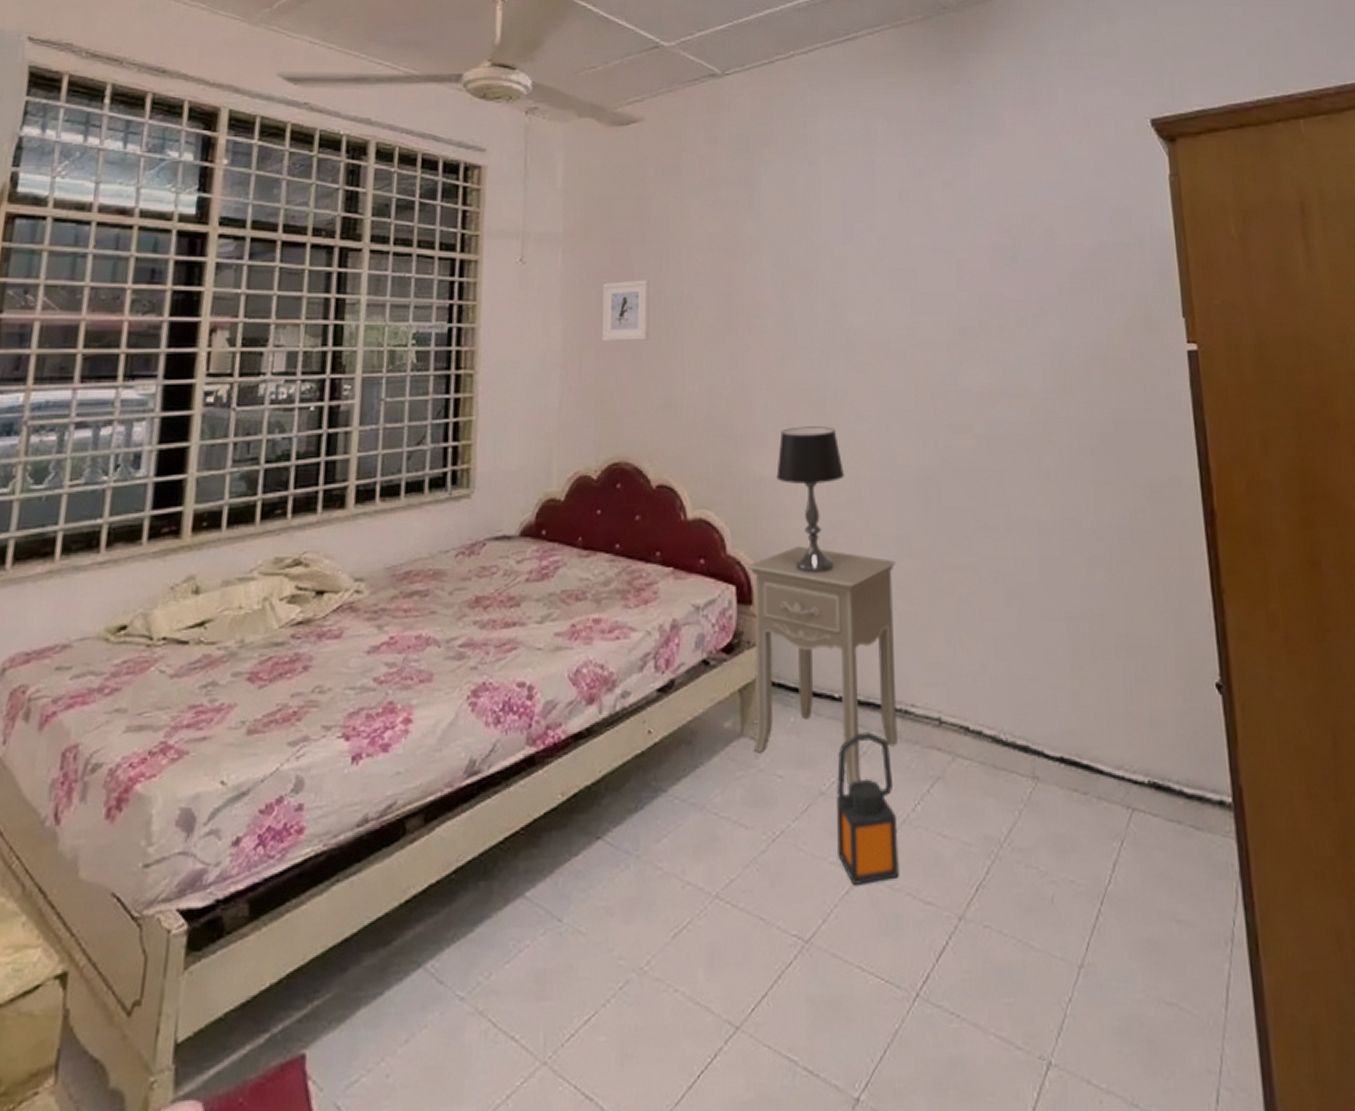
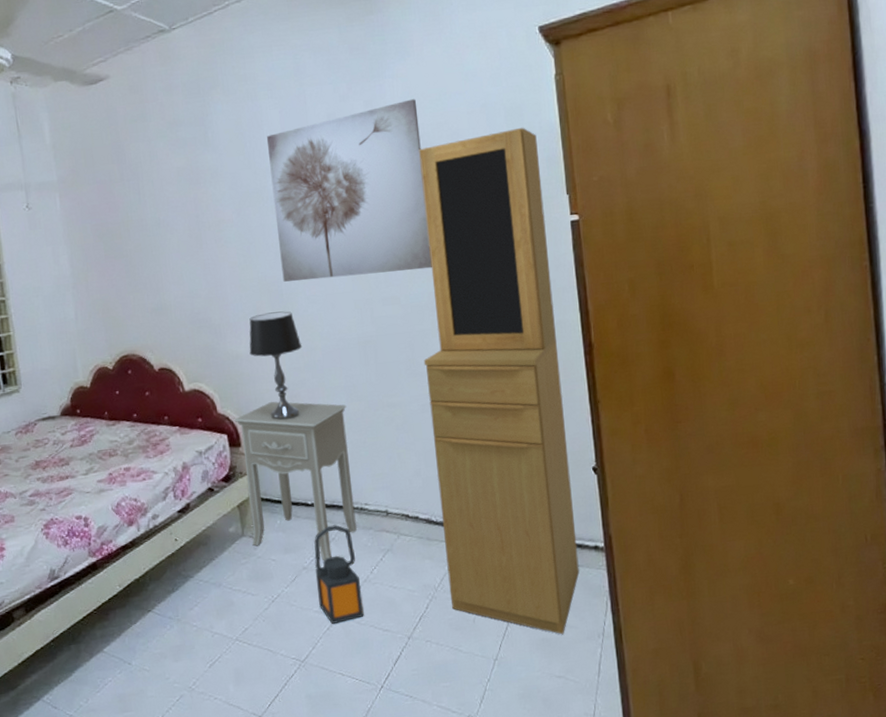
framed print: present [601,280,650,342] -> none [95,211,138,264]
wall art: none [823,184,1015,391] -> present [266,99,432,282]
cupboard: none [999,231,1199,936] -> present [419,127,580,635]

